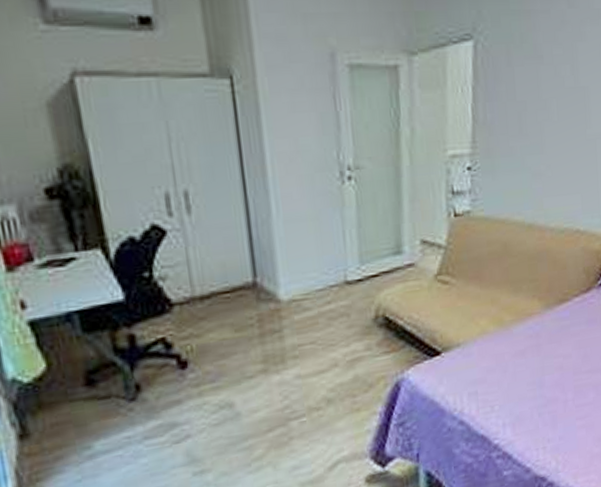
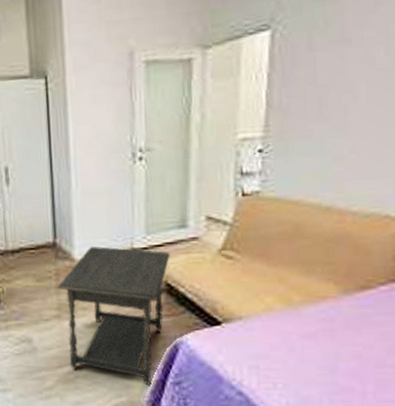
side table: none [261,281,387,433] -> present [57,246,170,386]

